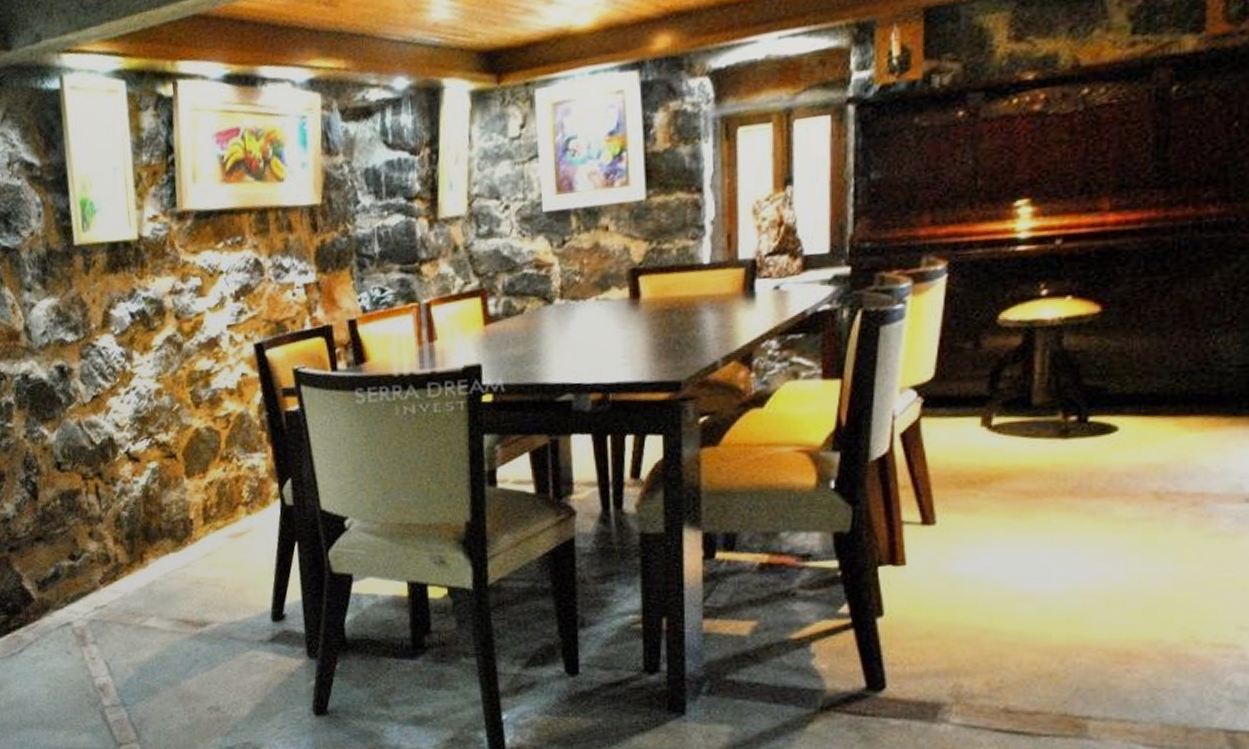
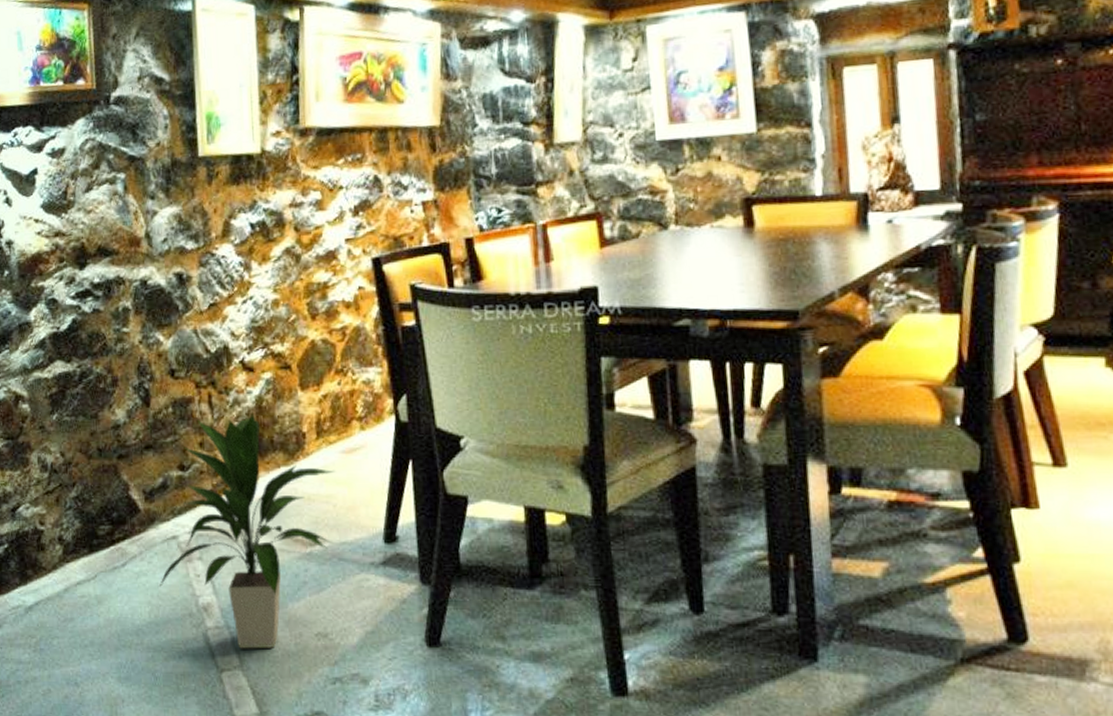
indoor plant: none [55,501,223,724] -> present [158,412,335,649]

